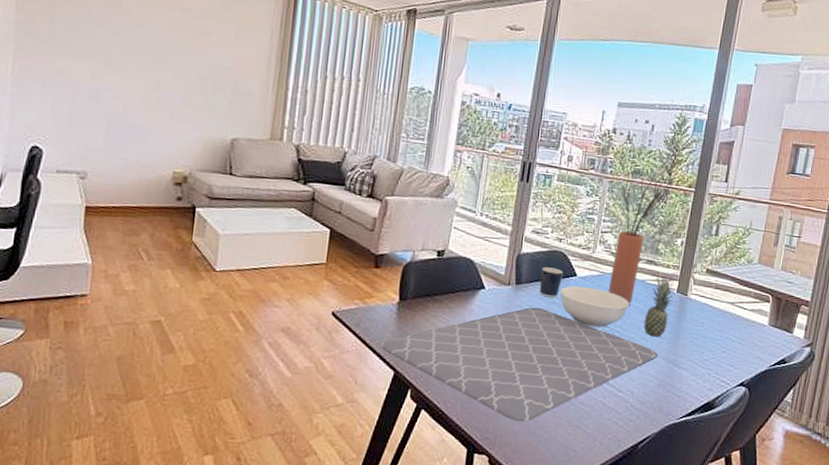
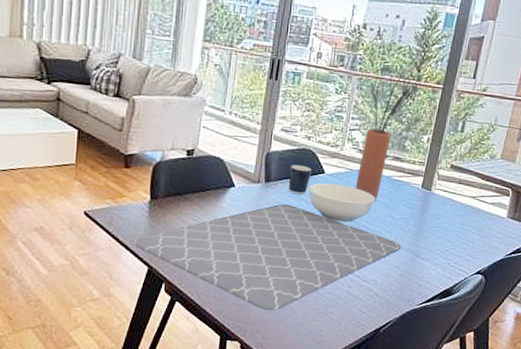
fruit: present [644,274,674,337] -> none [388,170,419,230]

